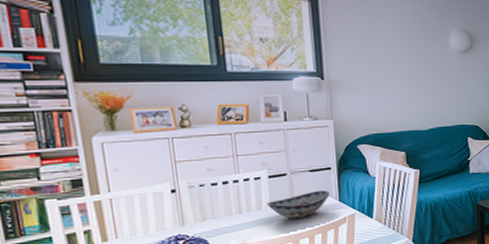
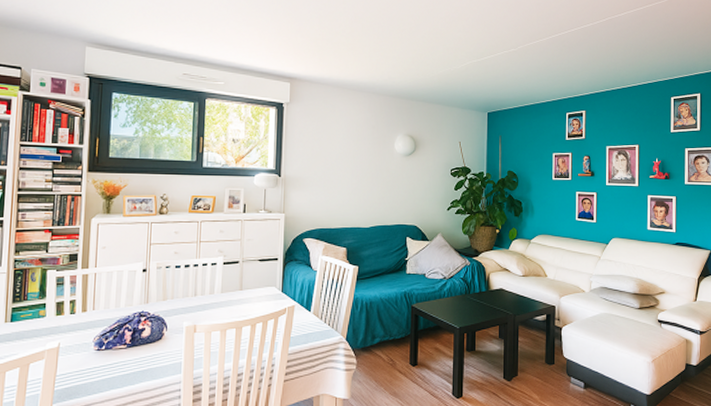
decorative bowl: present [267,190,330,219] -> none [219,279,274,305]

